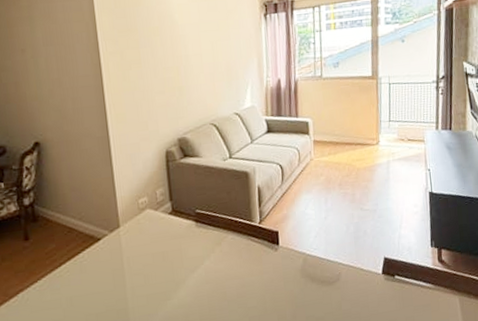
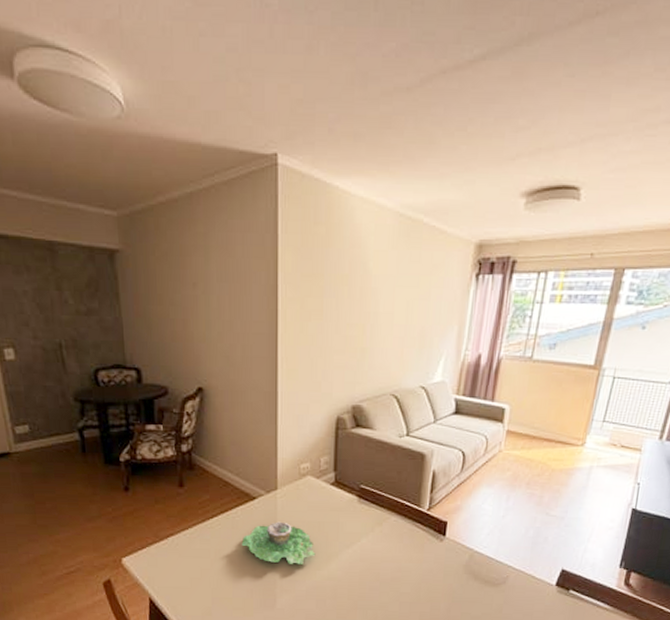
succulent planter: none [91,258,164,301] -> present [241,521,316,564]

